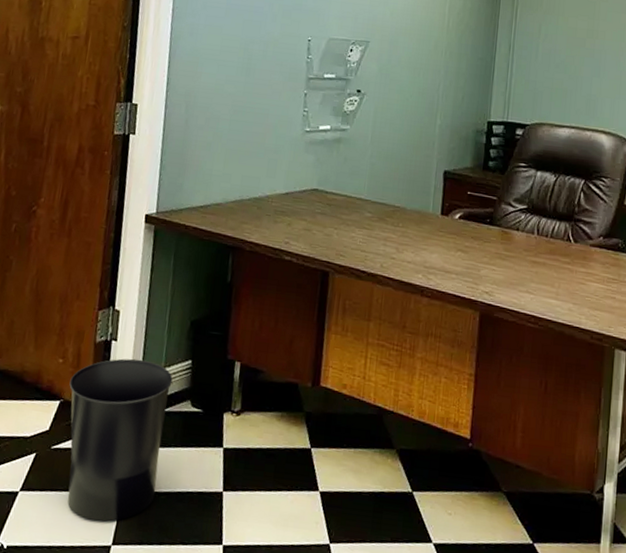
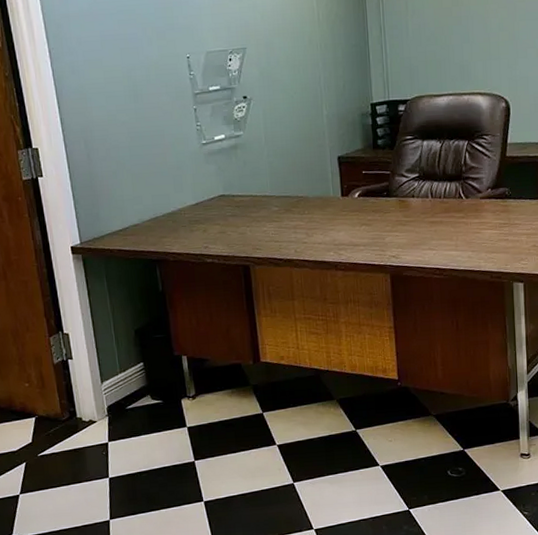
waste bin: present [67,358,173,522] -> none [39,370,137,505]

